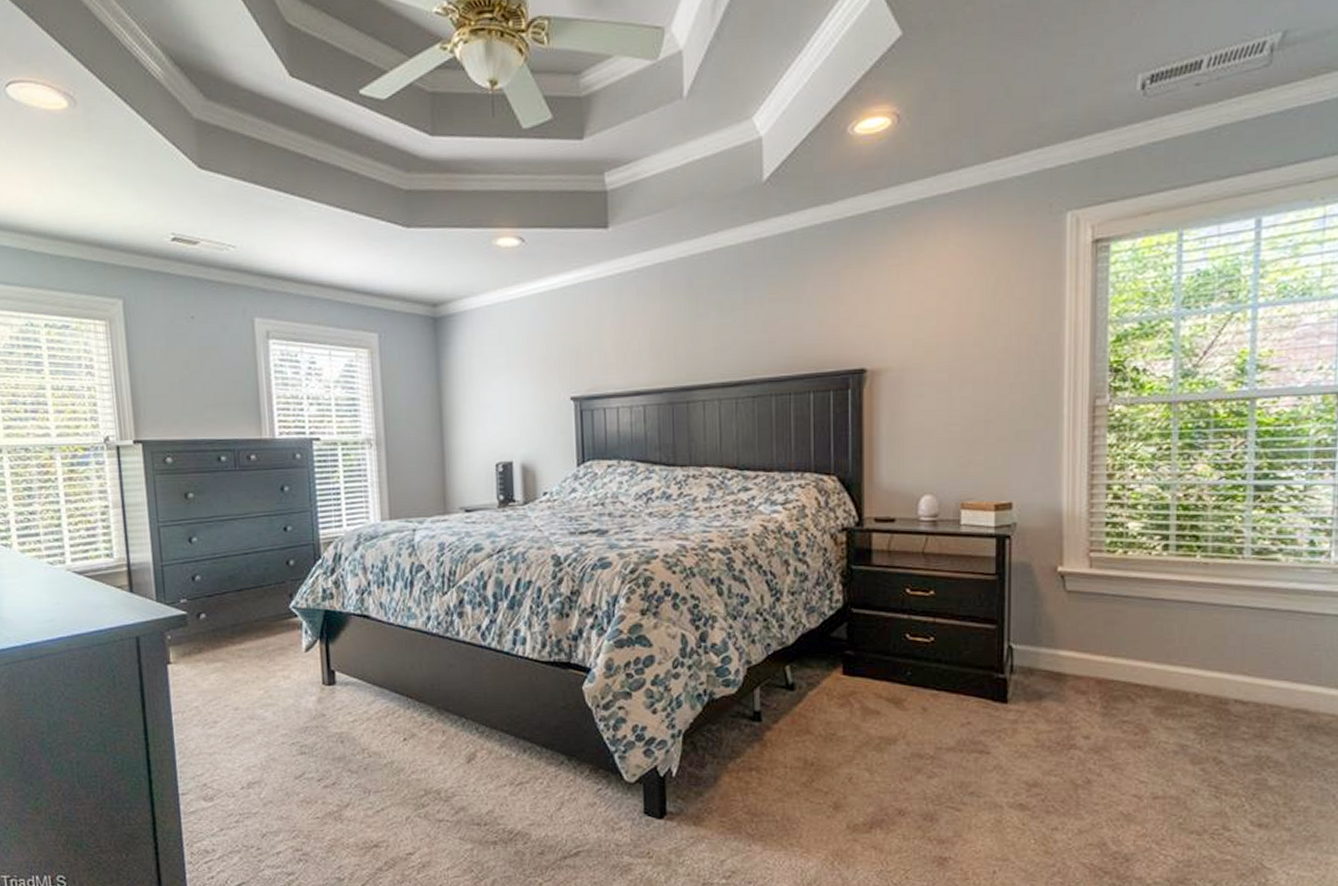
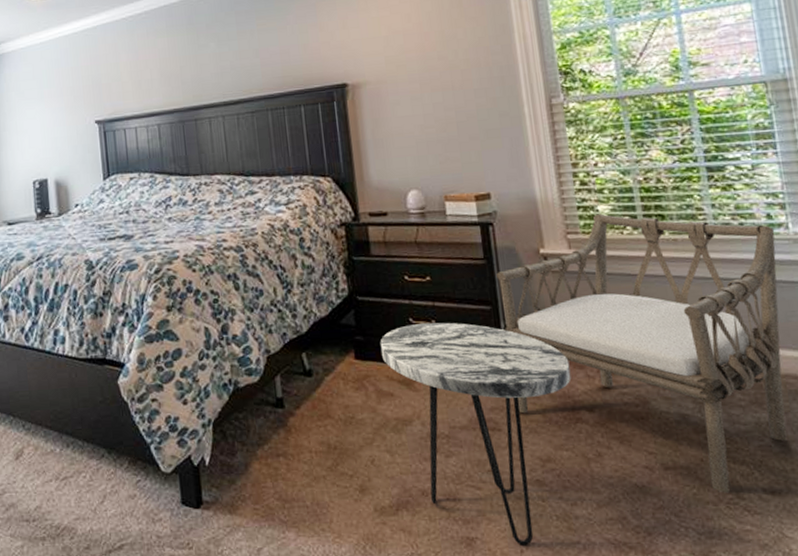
side table: none [871,640,1072,867] -> present [380,322,571,546]
armchair: none [1007,531,1315,824] -> present [497,213,788,493]

